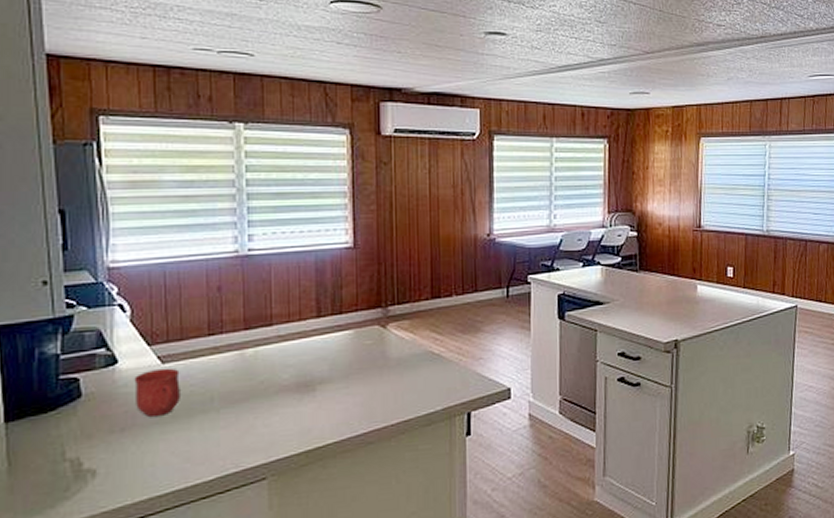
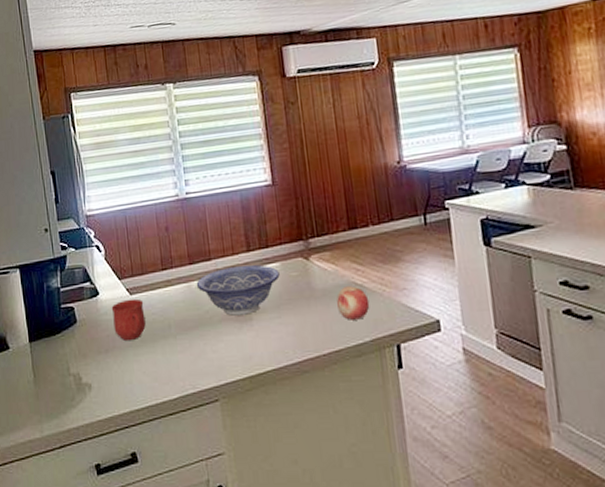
decorative bowl: none [251,331,352,387] -> present [196,264,280,316]
fruit: none [410,355,445,390] -> present [336,286,370,320]

